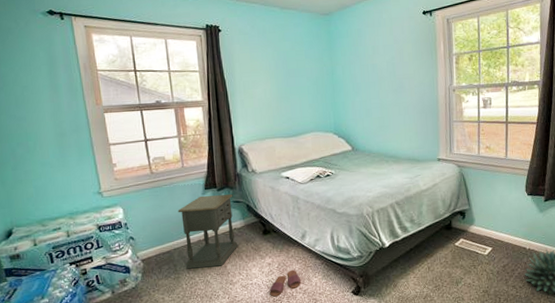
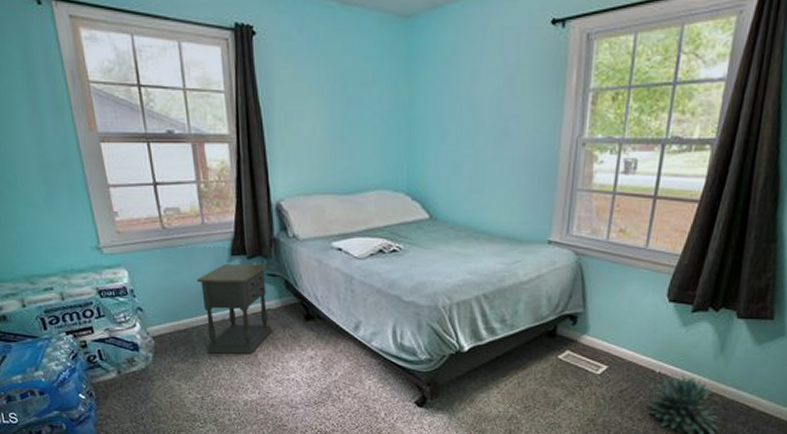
slippers: present [269,269,301,297] -> none [310,367,350,398]

